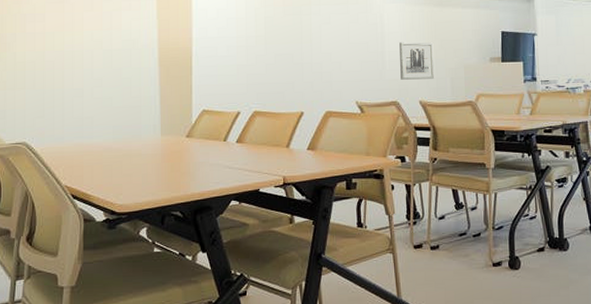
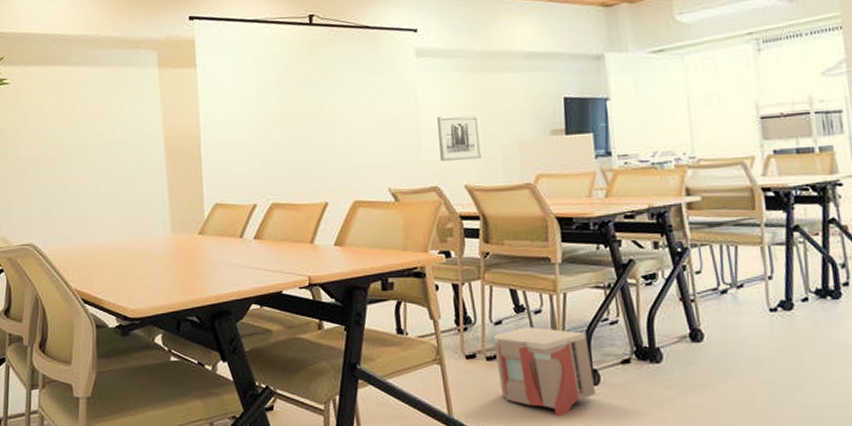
architectural model: none [437,221,517,297] -> present [493,327,597,417]

